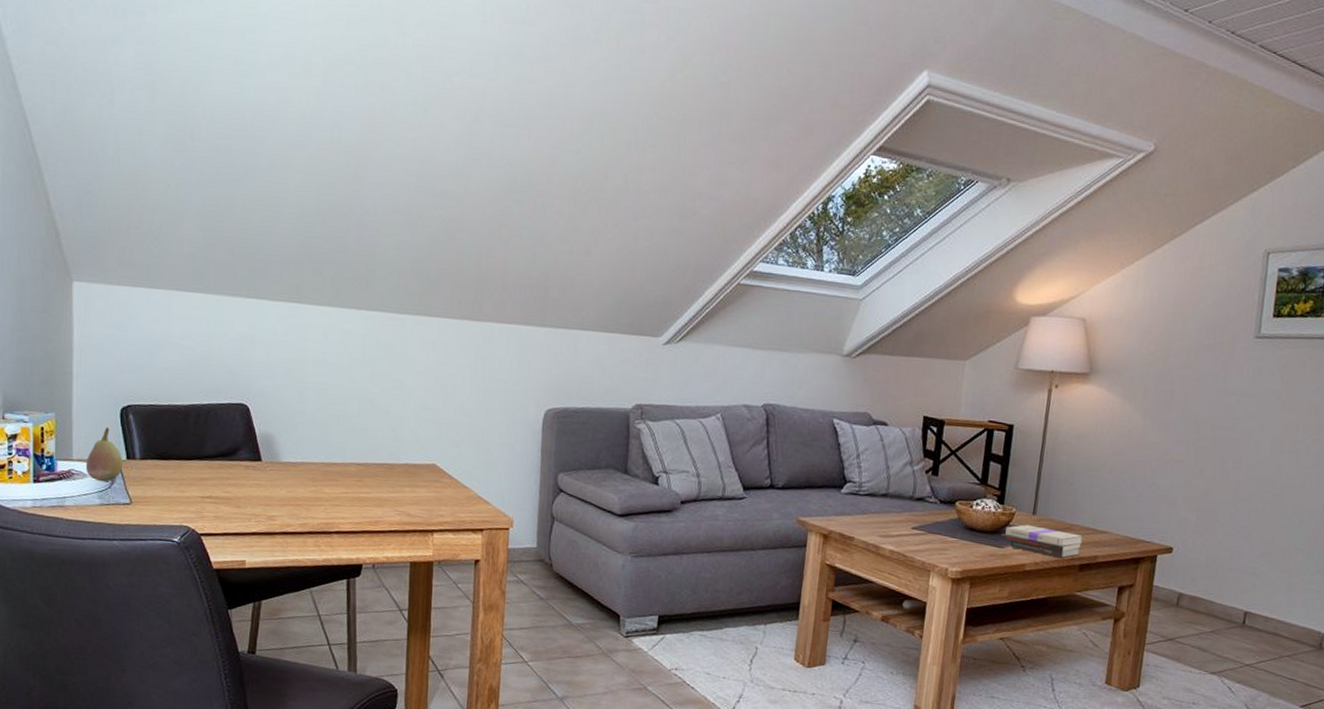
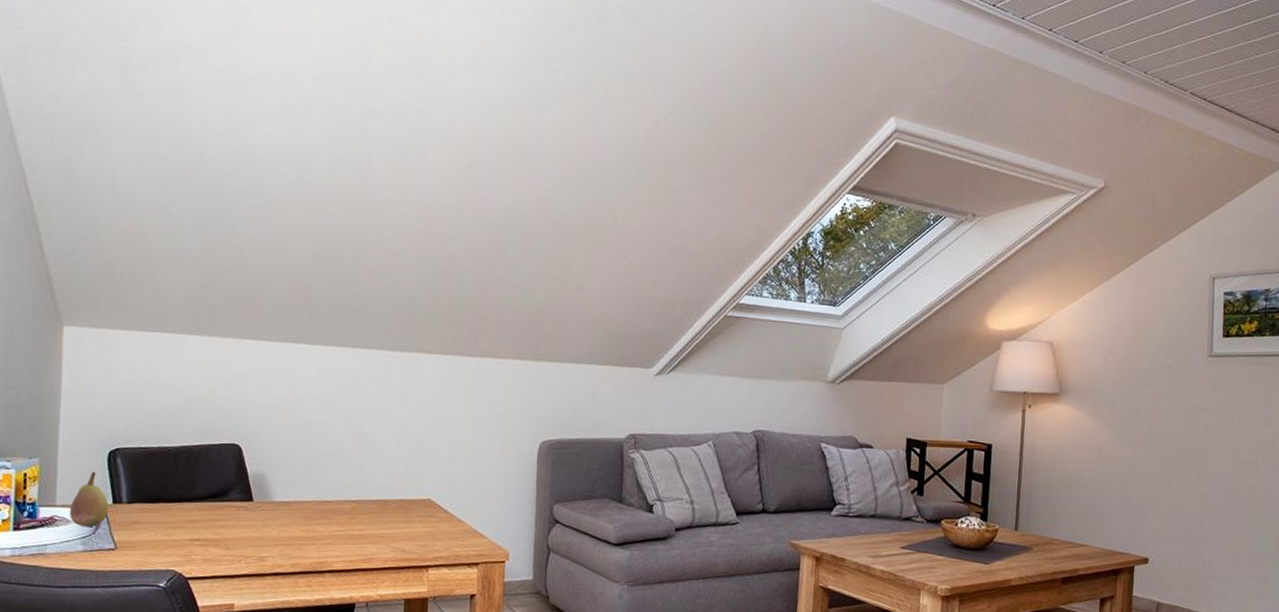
books: present [999,524,1083,559] -> none [985,540,1063,573]

